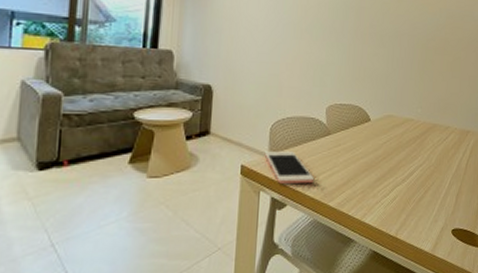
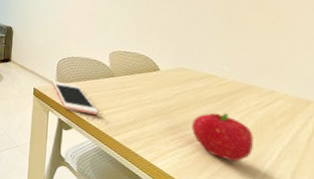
fruit: none [394,154,435,198] -> present [192,112,254,162]

